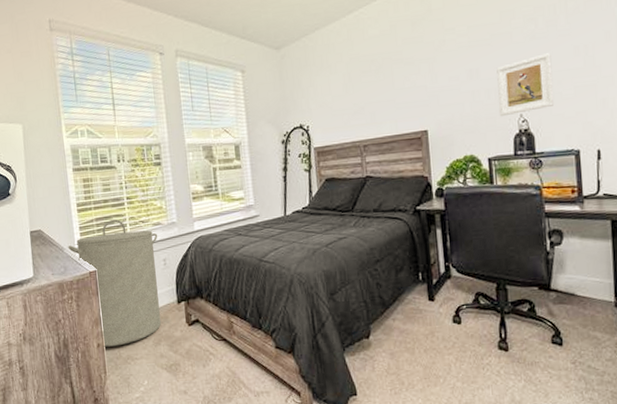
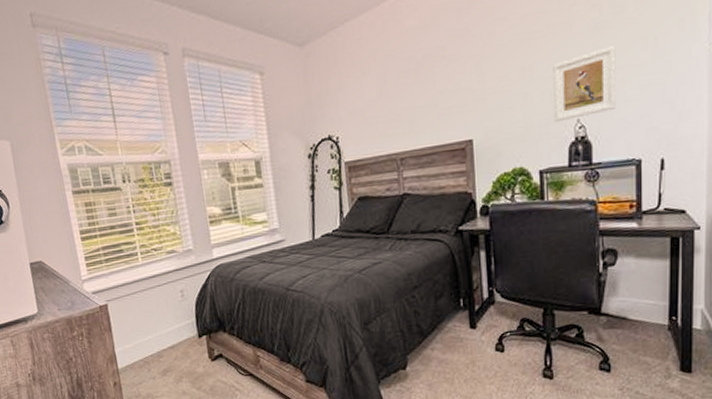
laundry hamper: present [68,219,161,347] -> none [73,248,182,386]

